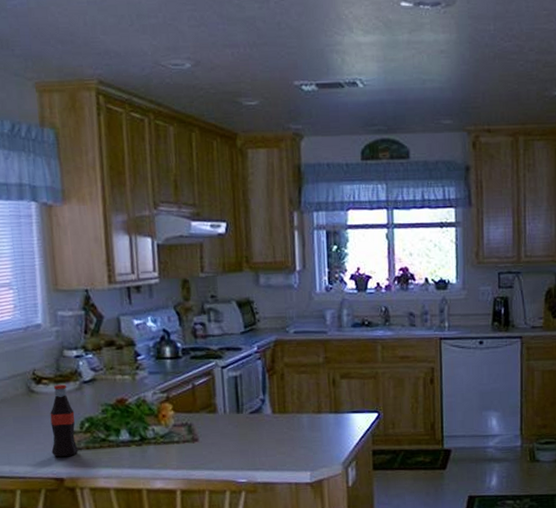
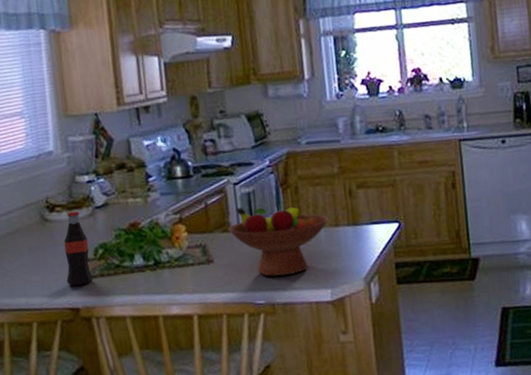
fruit bowl: none [213,390,312,457] -> present [227,205,329,277]

